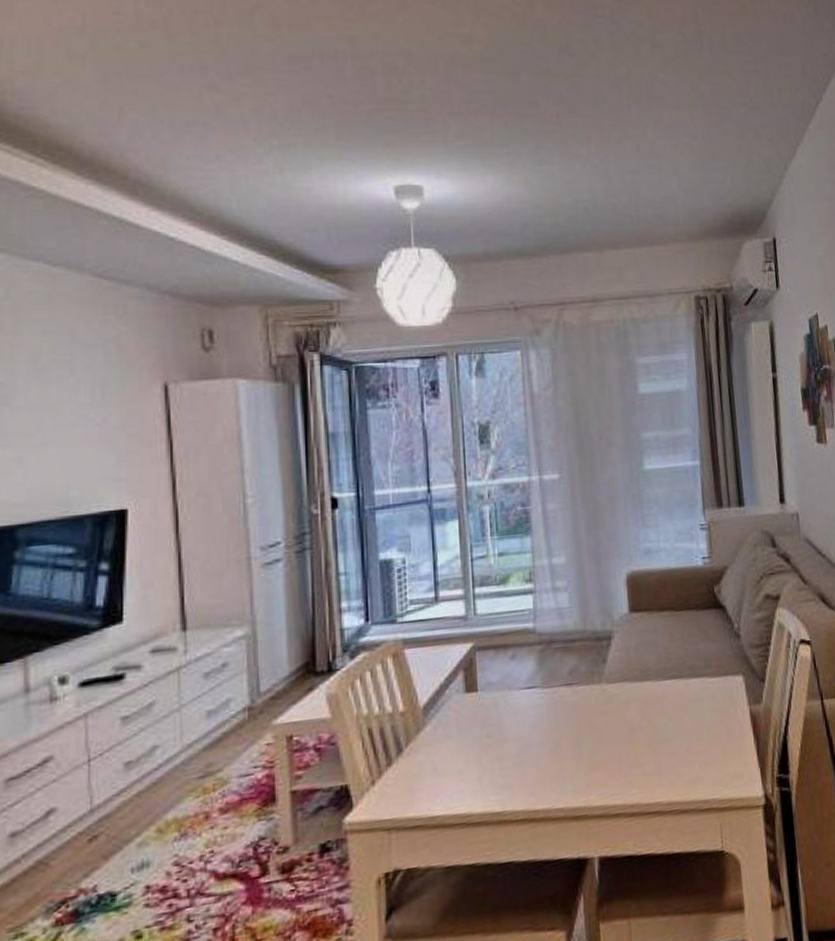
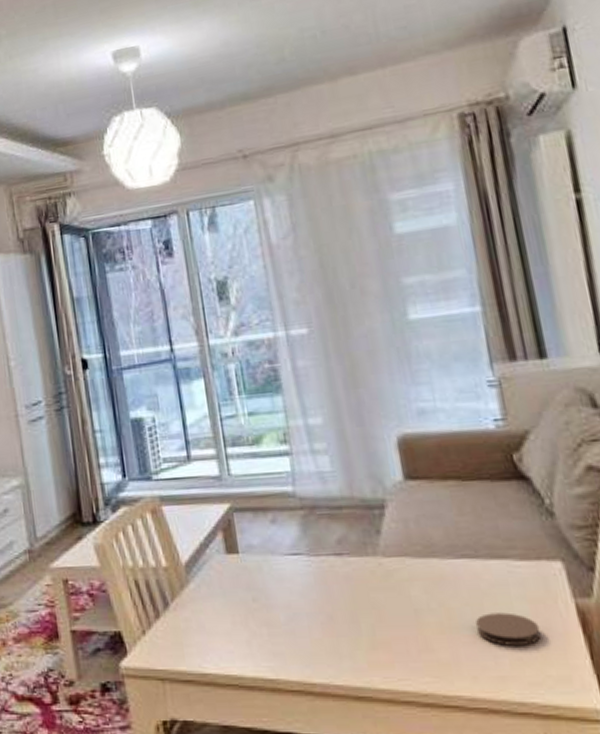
coaster: none [676,723,724,753] -> present [476,612,542,646]

